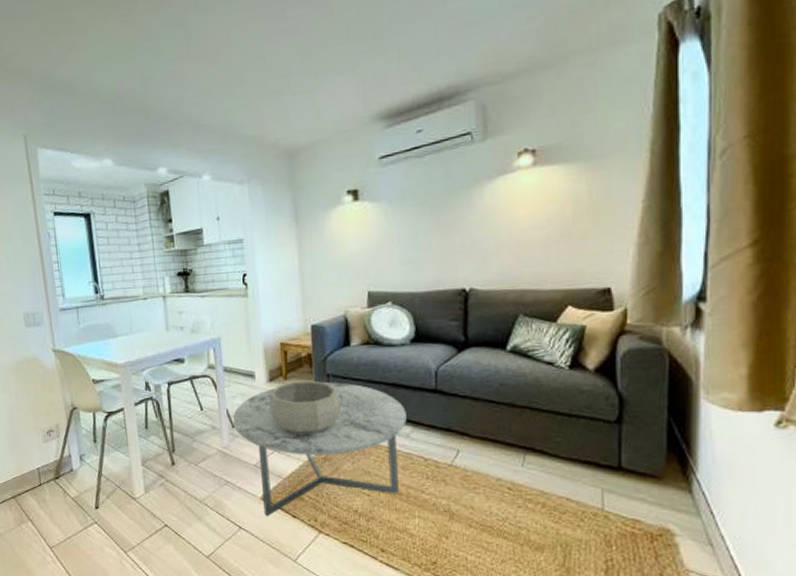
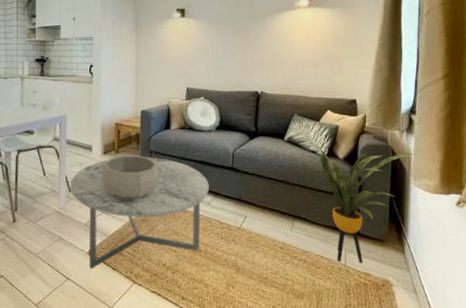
house plant: none [530,348,702,506] -> present [300,140,413,263]

